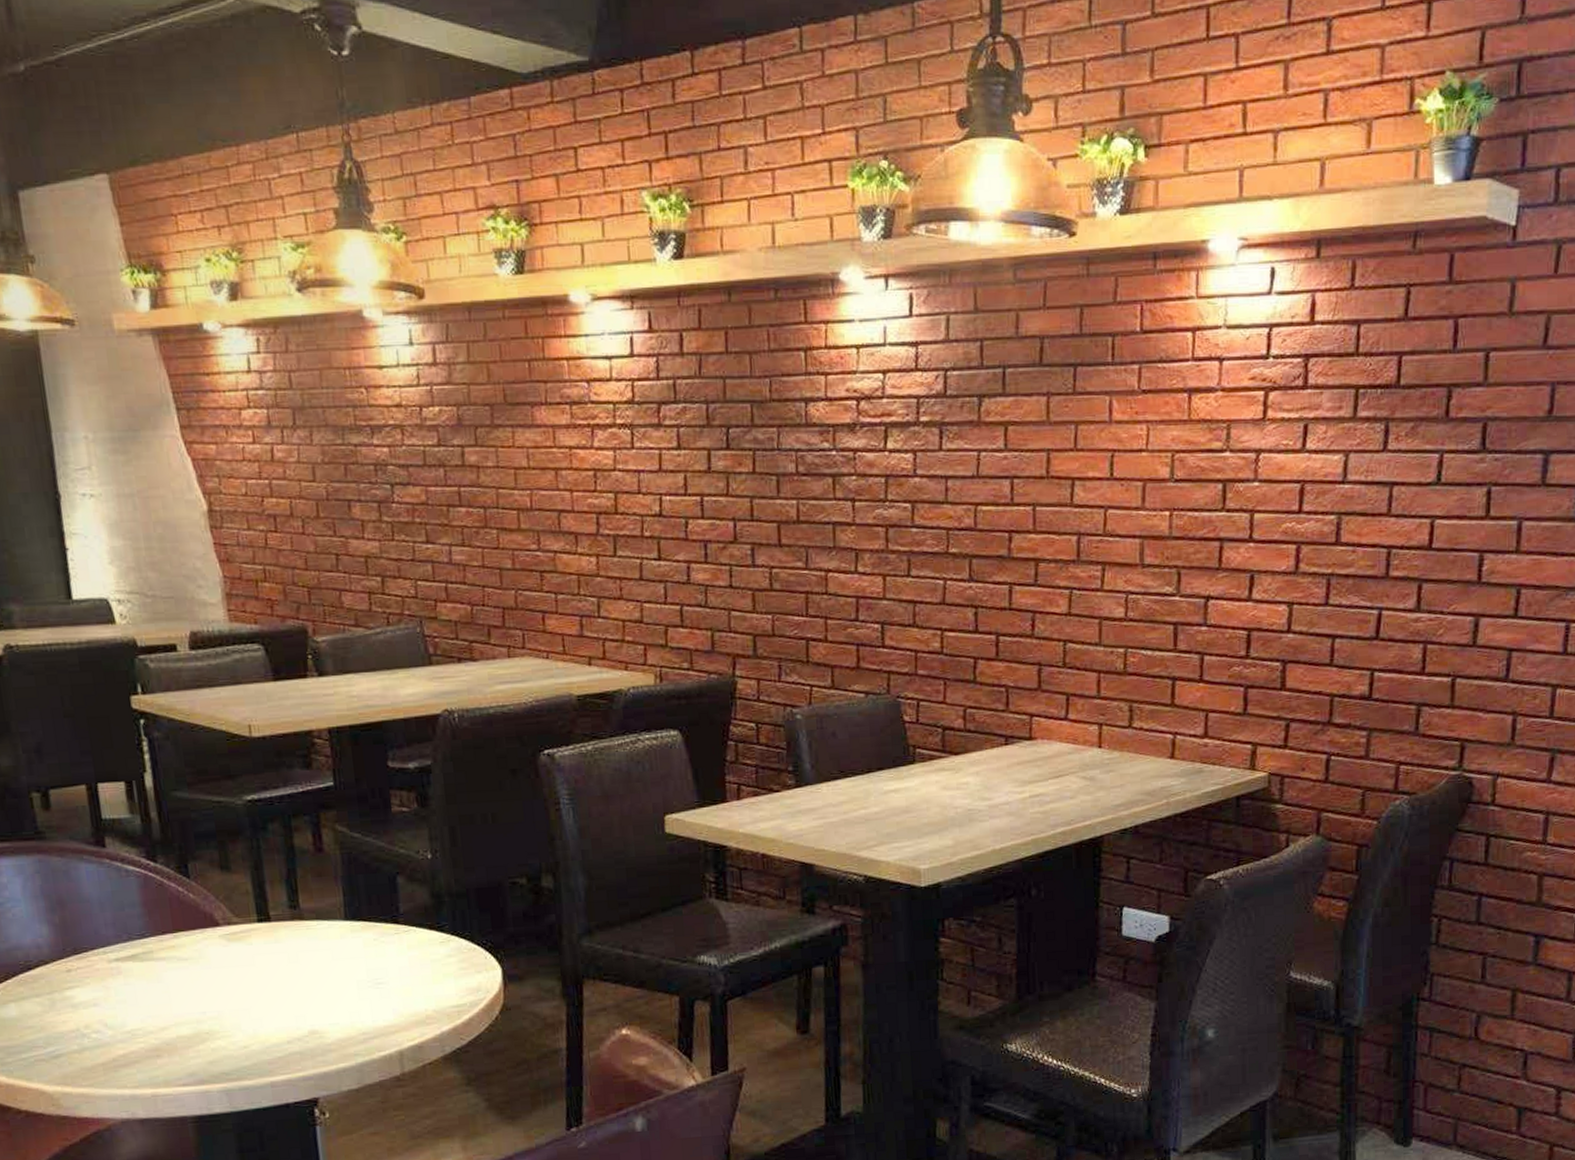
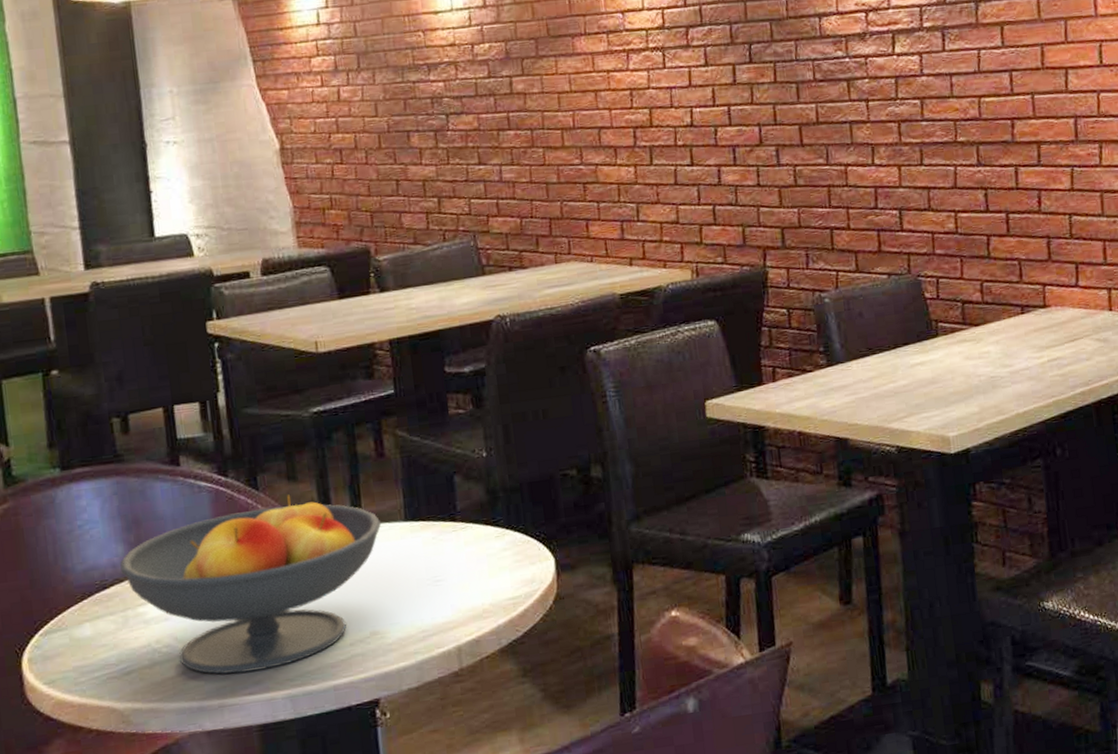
fruit bowl: none [45,885,320,1064] -> present [120,494,382,675]

